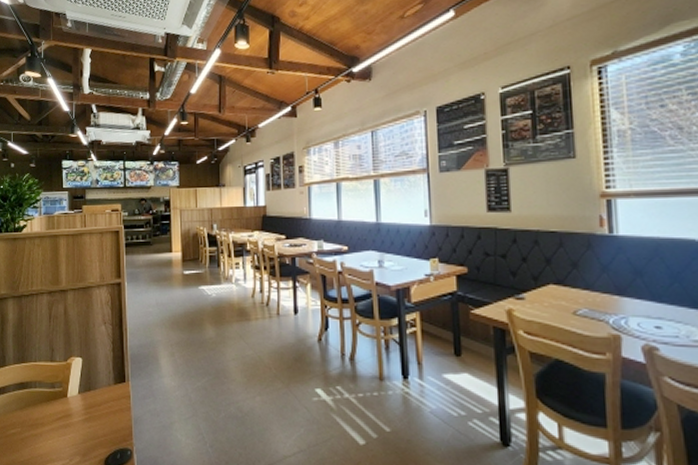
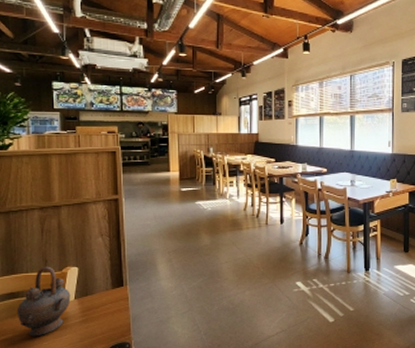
teapot: none [25,355,75,433] -> present [16,266,71,337]

